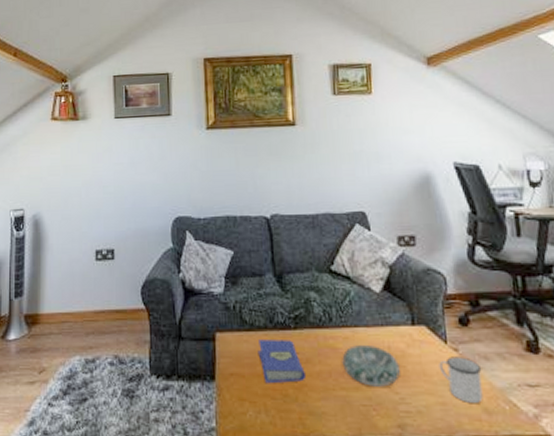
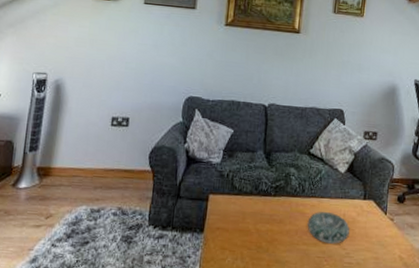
hardcover book: present [258,339,307,384] -> none [242,202,278,238]
mug: present [439,356,483,403] -> none [378,224,408,259]

